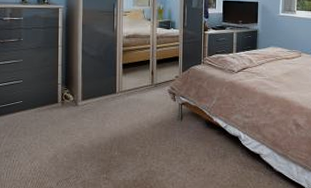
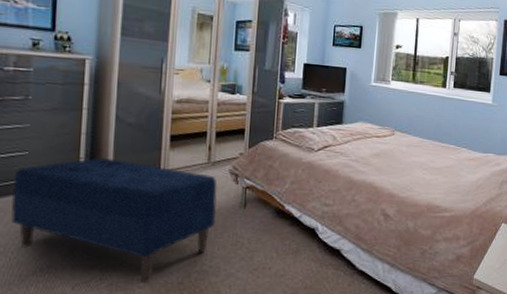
bench: none [12,83,160,181] -> present [11,157,217,284]

